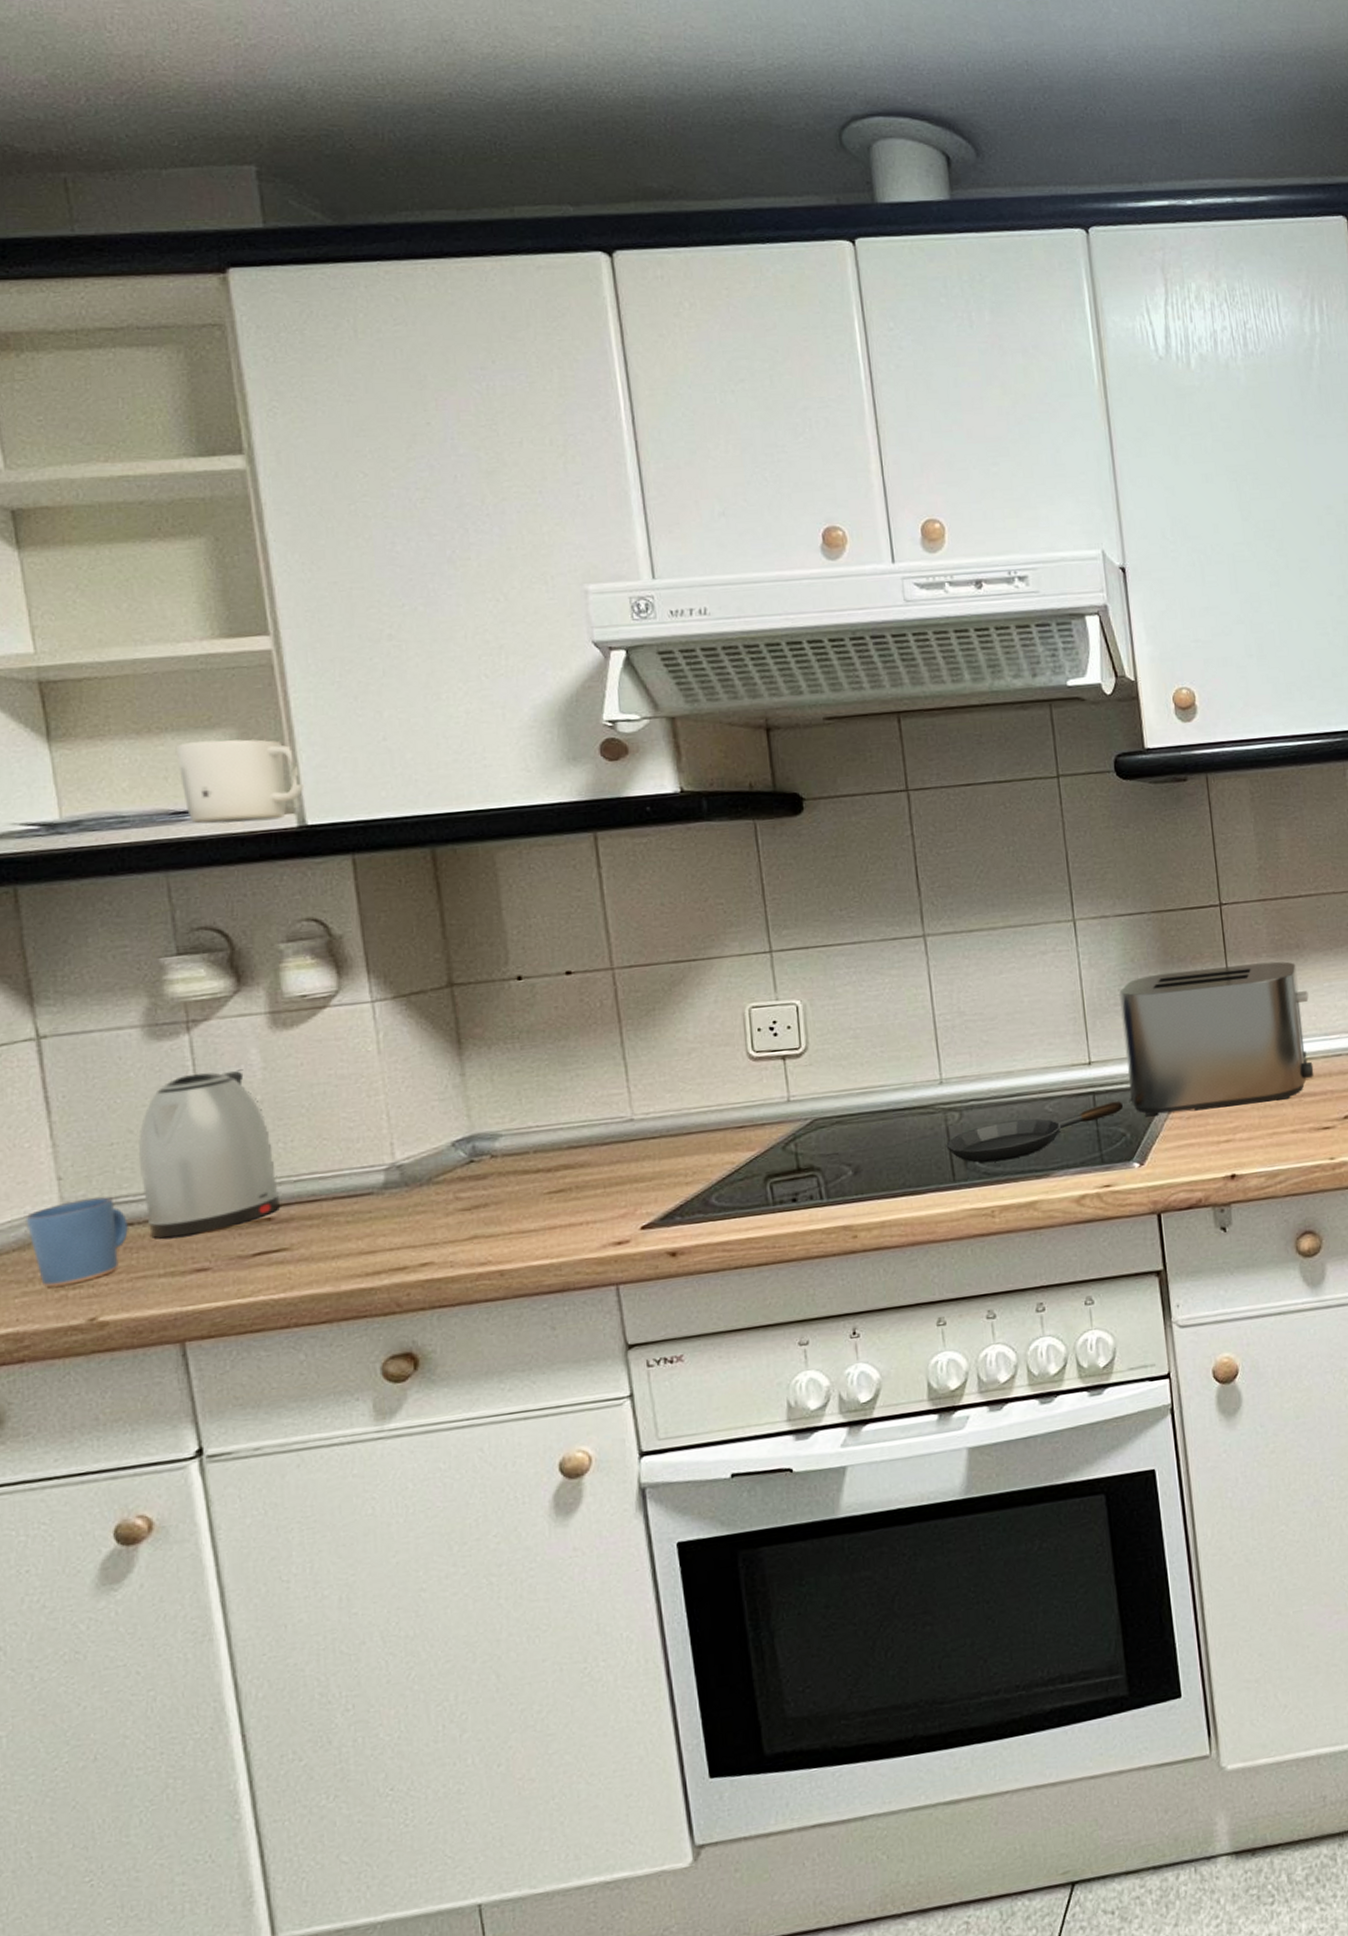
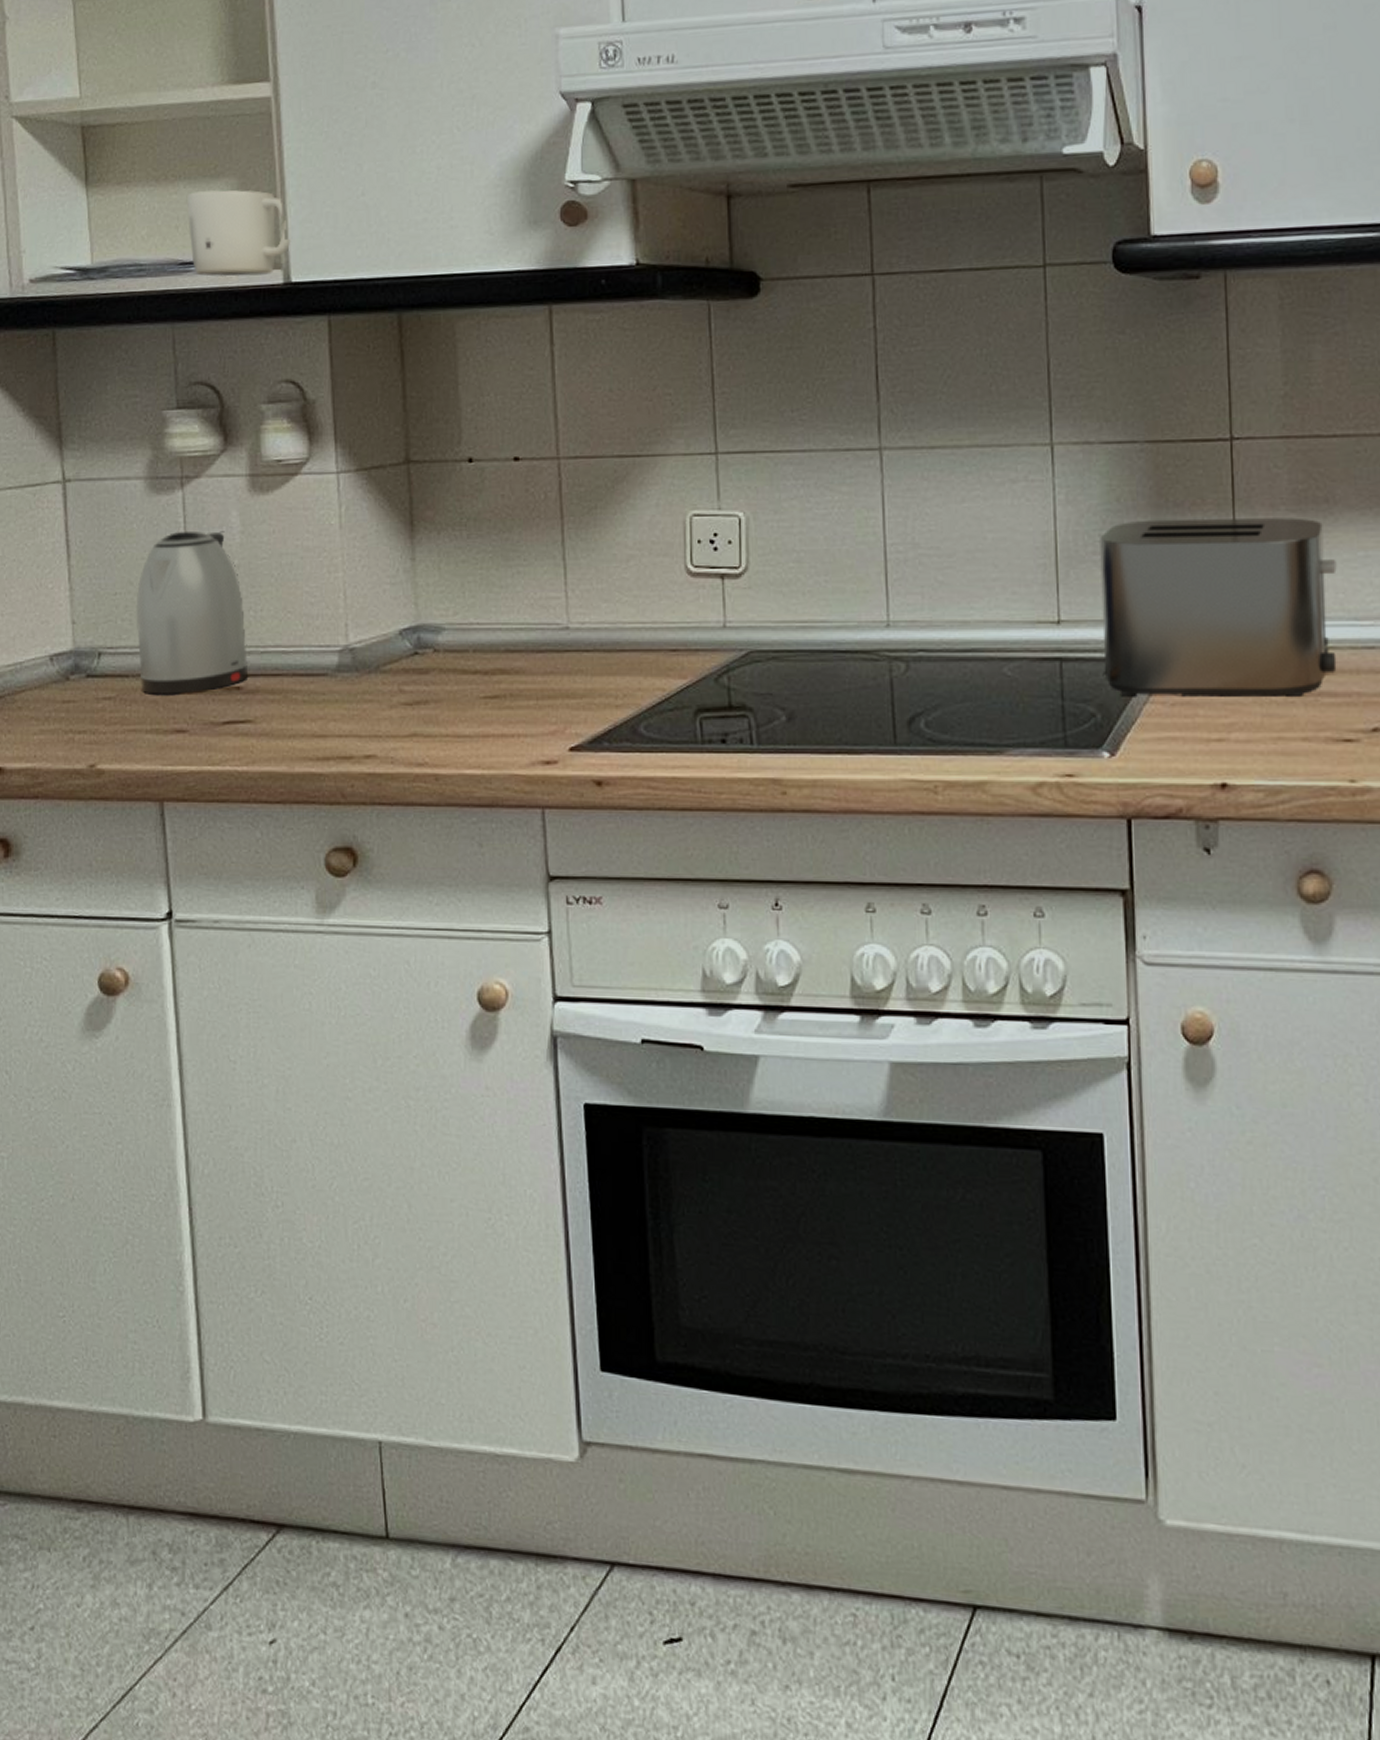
mug: present [25,1197,128,1287] -> none [46,646,124,729]
frying pan: present [946,1100,1123,1163] -> none [889,672,1094,727]

